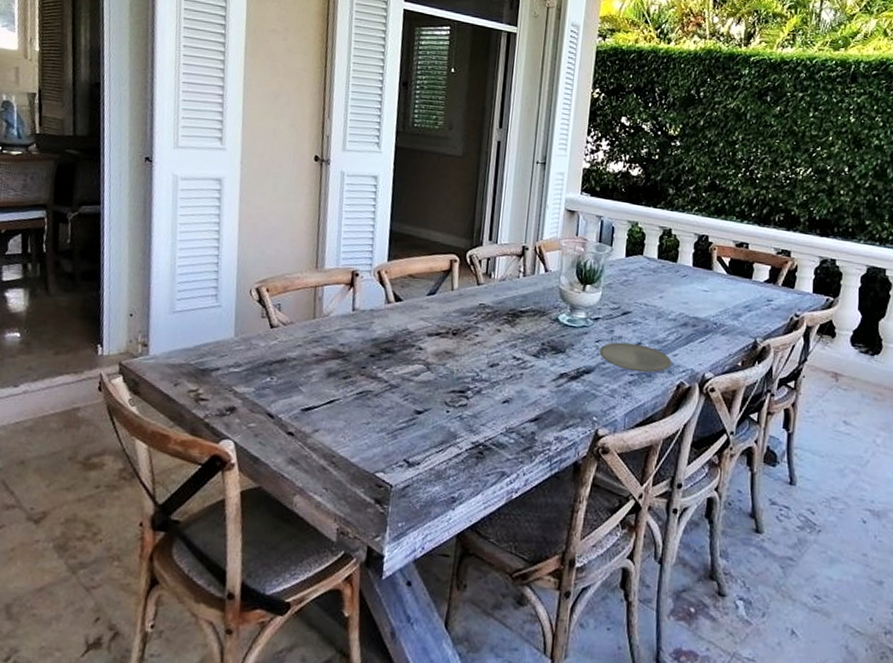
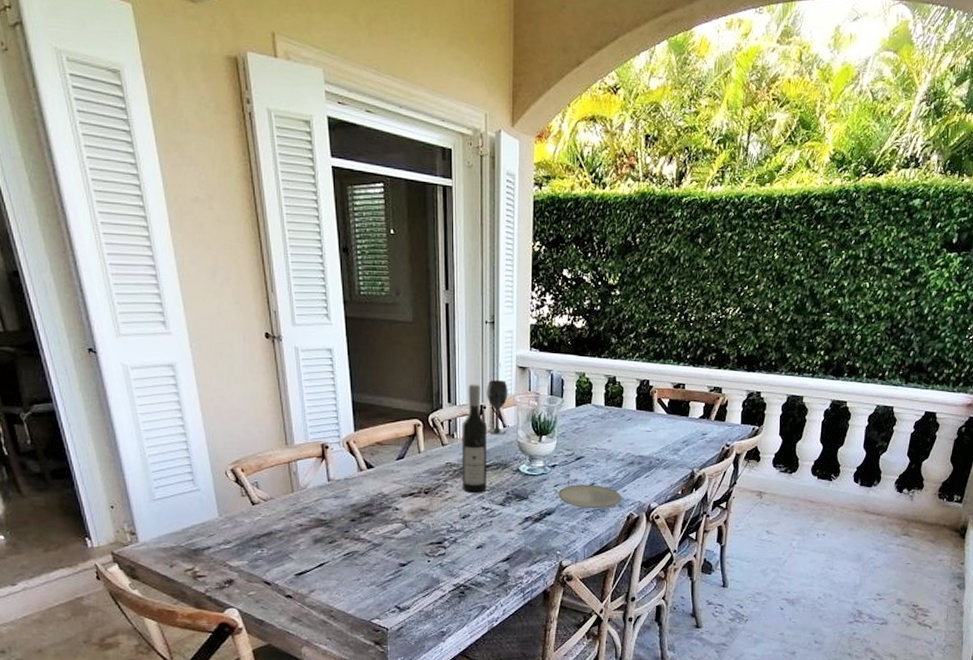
bottle: none [493,223,528,341] -> present [462,384,487,494]
wine glass: none [527,221,554,280] -> present [487,380,508,435]

